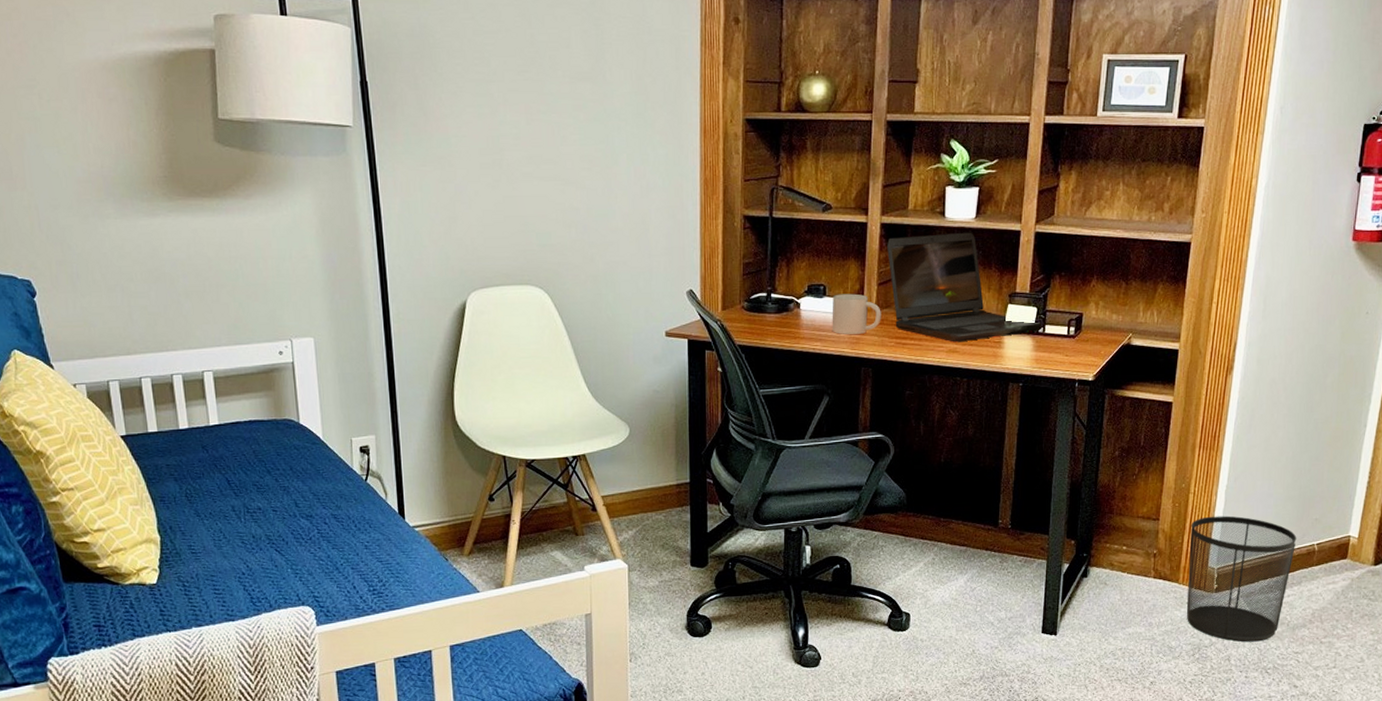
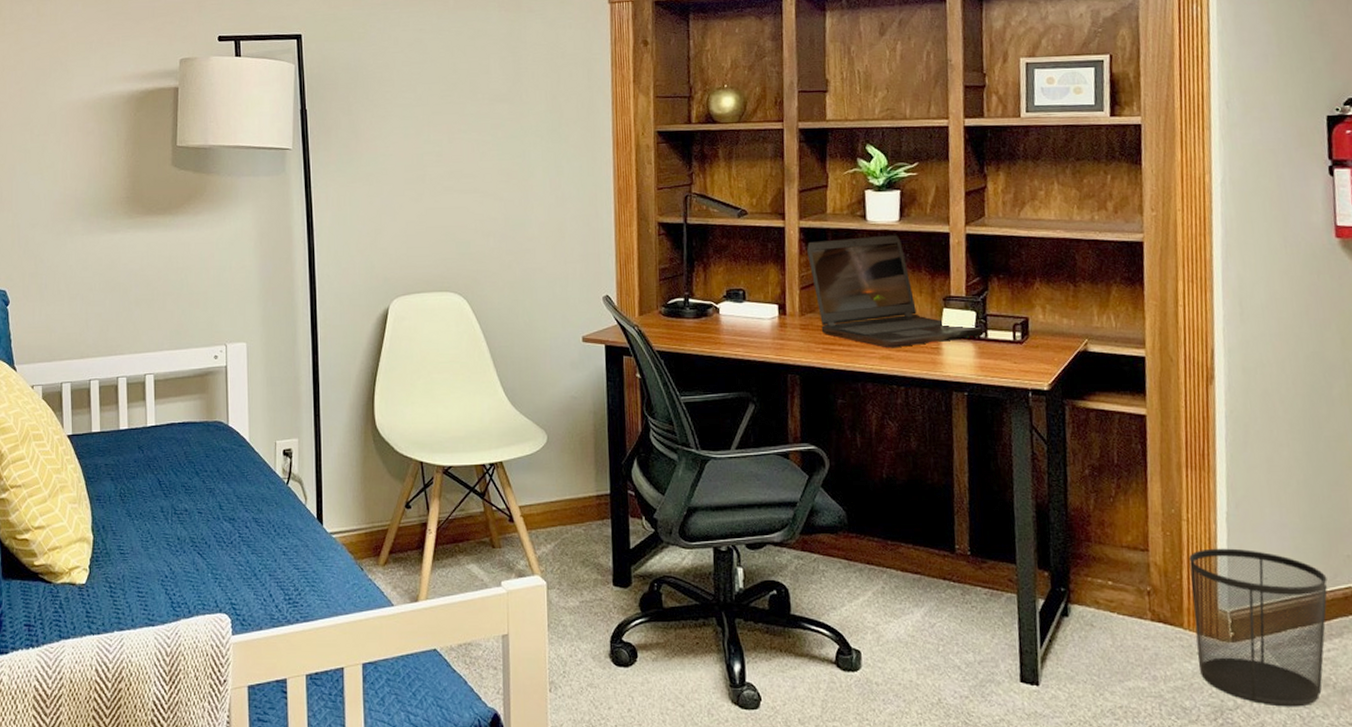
mug: present [832,293,881,335] -> none [753,298,806,341]

